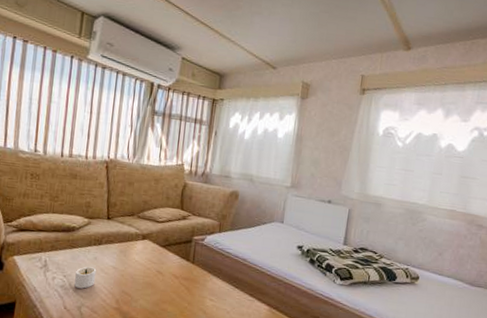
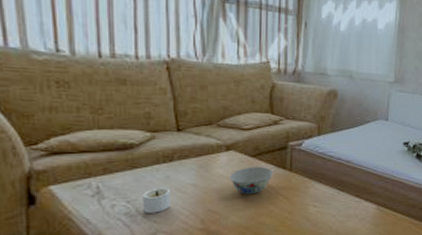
bowl: none [142,256,178,282] -> present [229,167,273,195]

